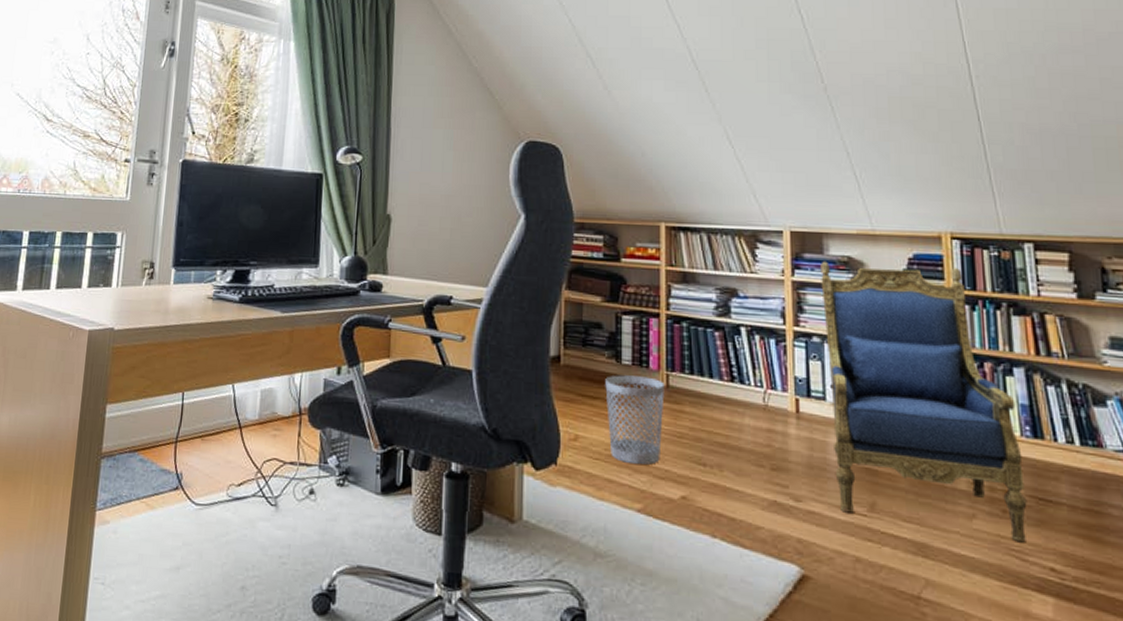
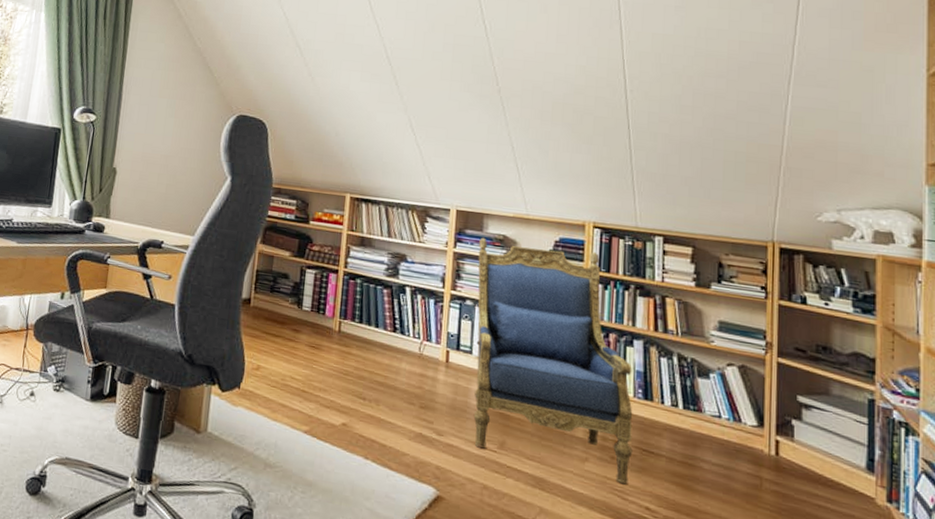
wastebasket: present [605,375,665,465] -> none [286,318,337,395]

